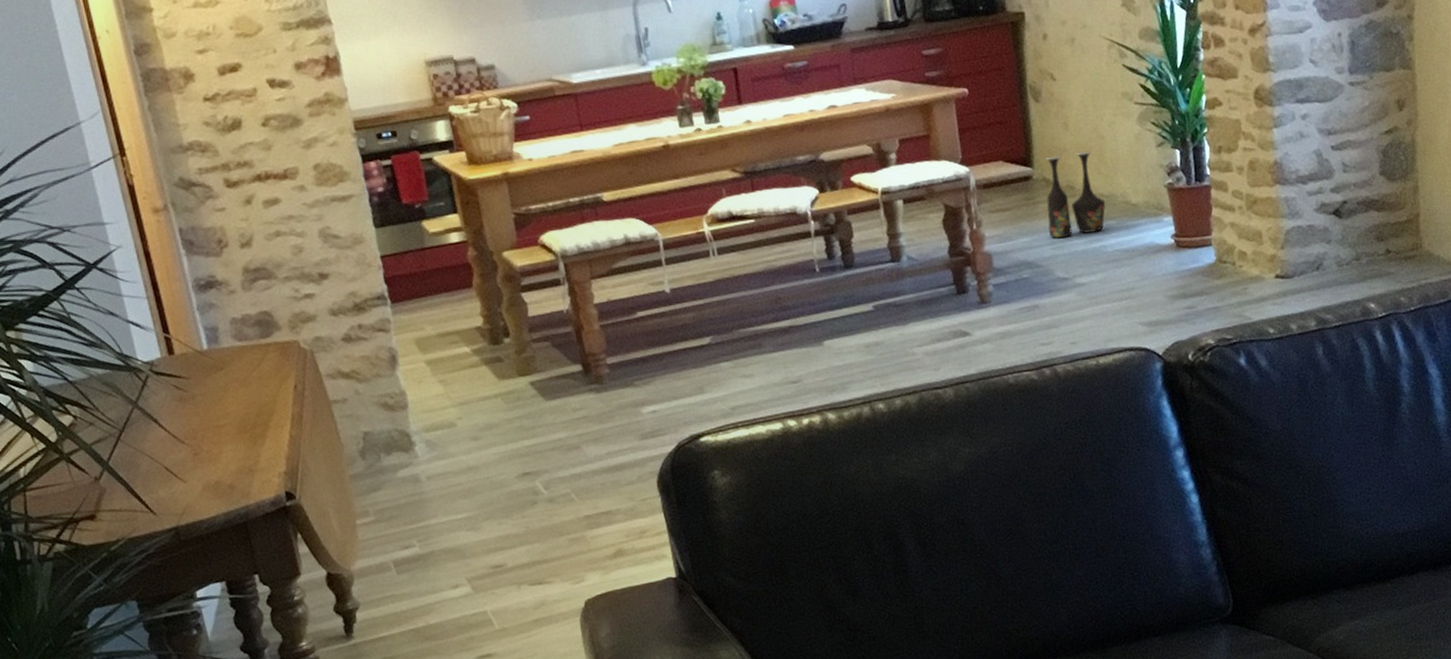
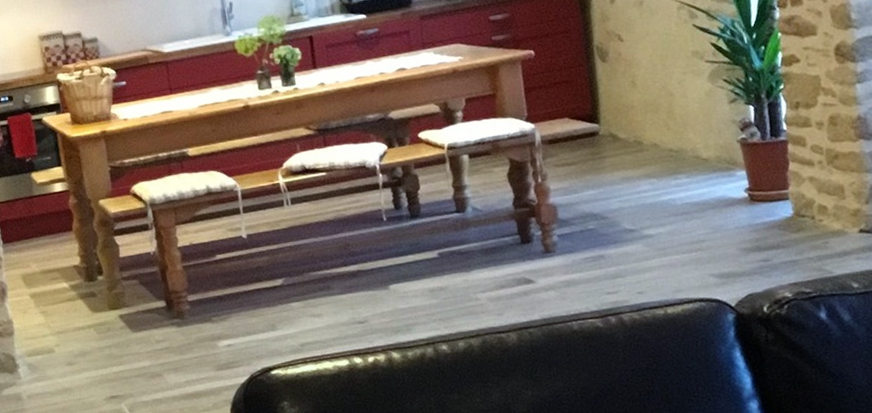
vase: present [1046,150,1106,239] -> none [612,107,675,192]

